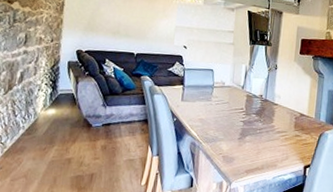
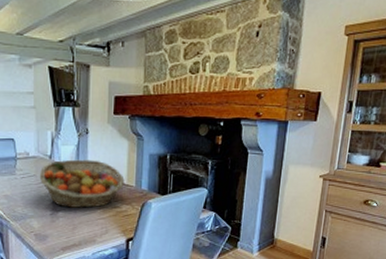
fruit basket: none [231,90,306,135] -> present [39,159,125,208]

